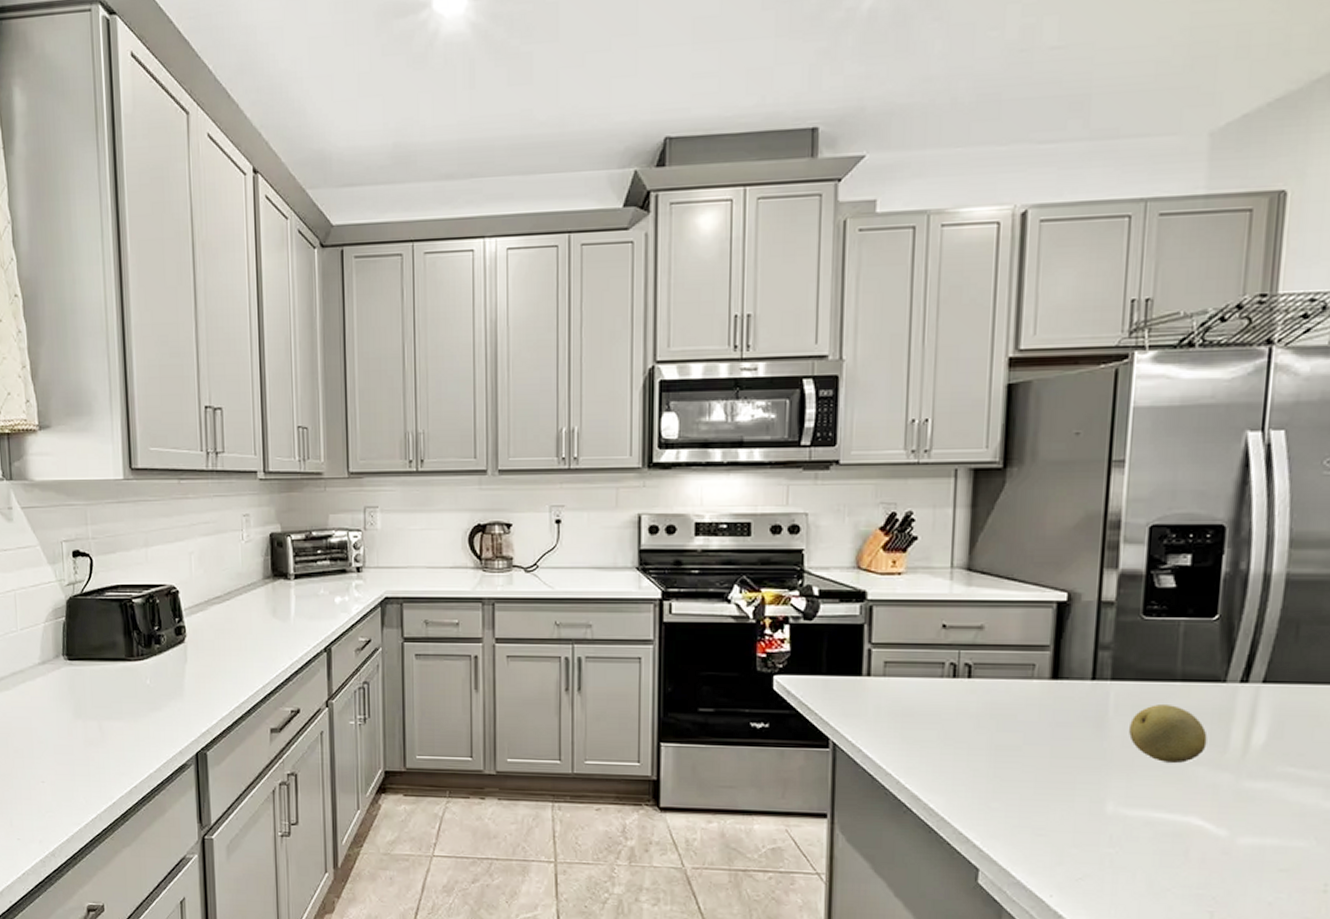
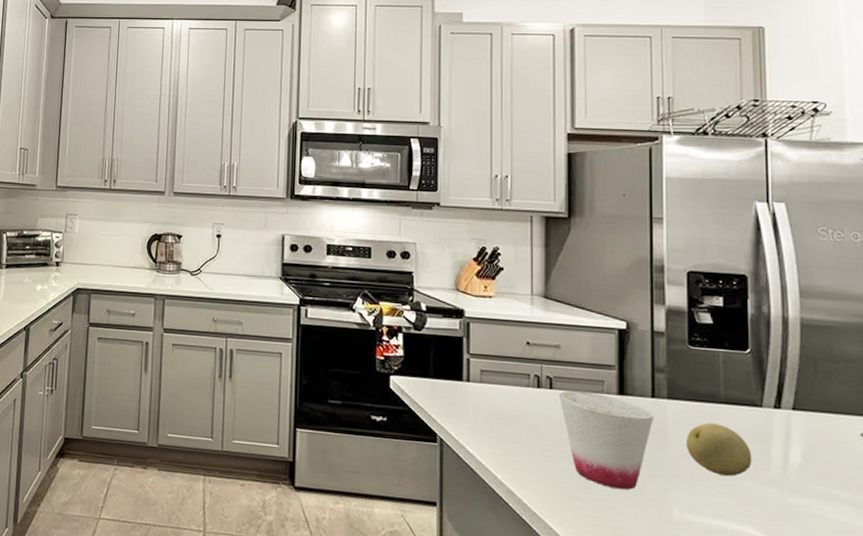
cup: none [979,679,1094,786] -> present [559,391,655,490]

